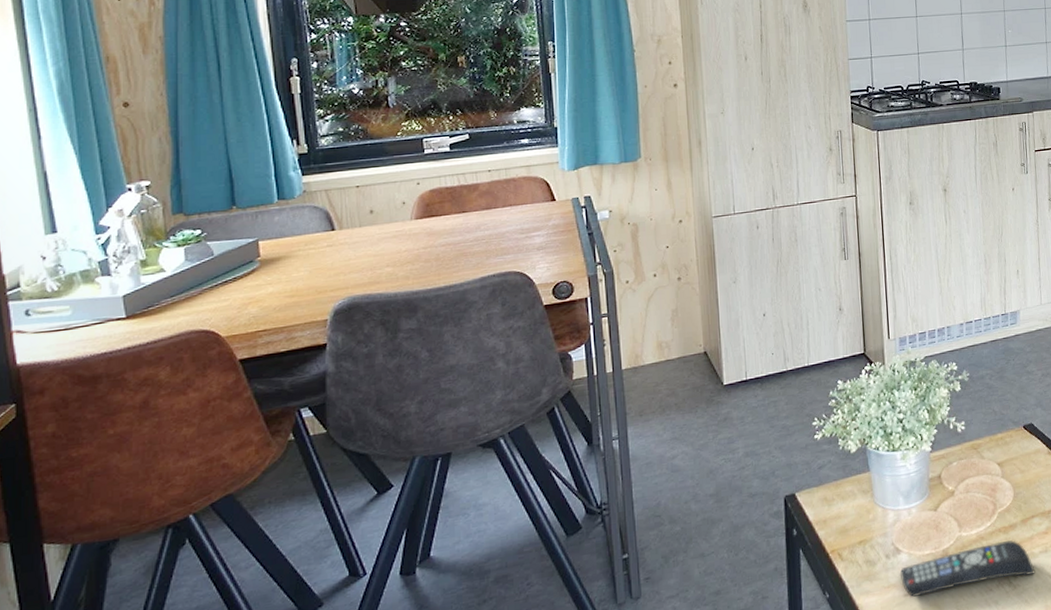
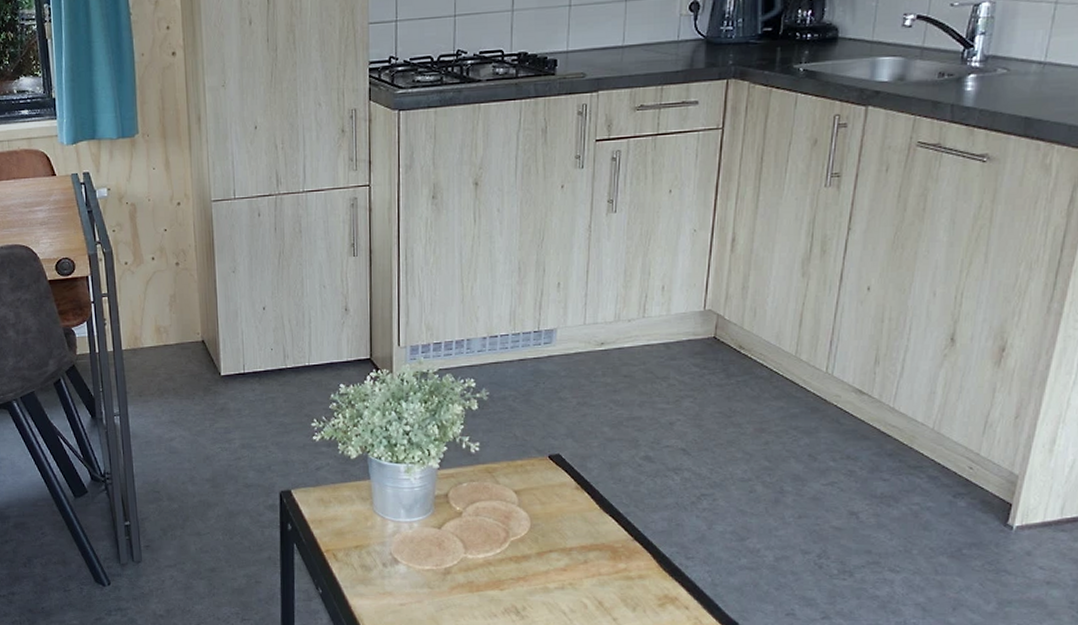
remote control: present [899,540,1035,597] -> none [396,570,548,610]

